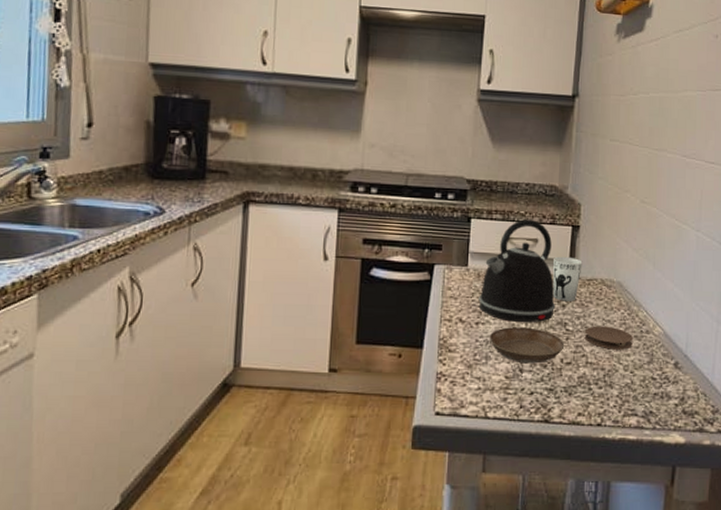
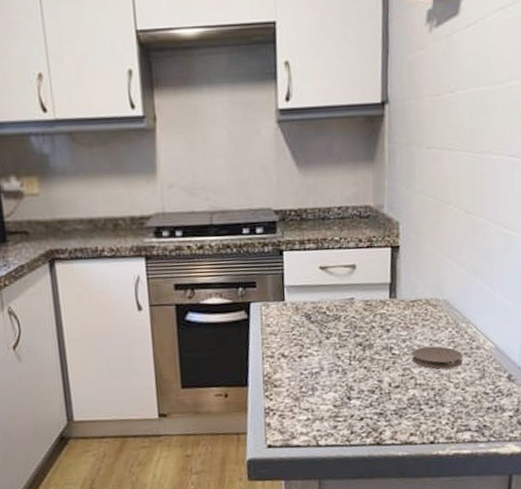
kettle: present [478,219,556,322] -> none [299,245,380,352]
saucer: present [489,327,565,364] -> none [313,355,392,391]
cup: present [552,256,583,301] -> none [374,279,405,326]

